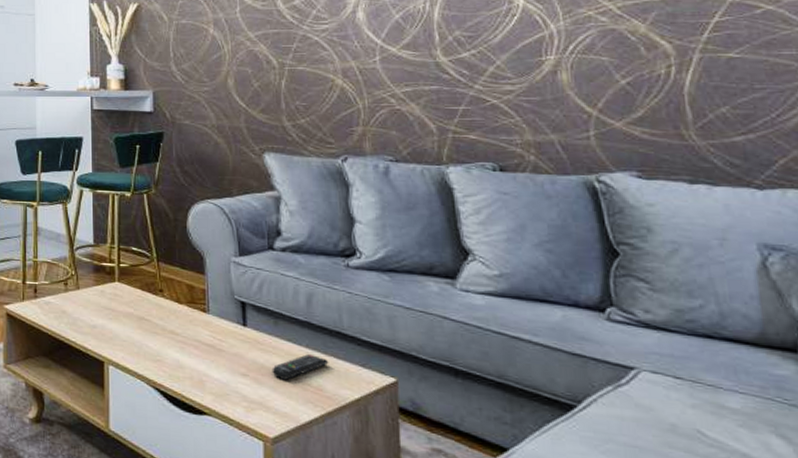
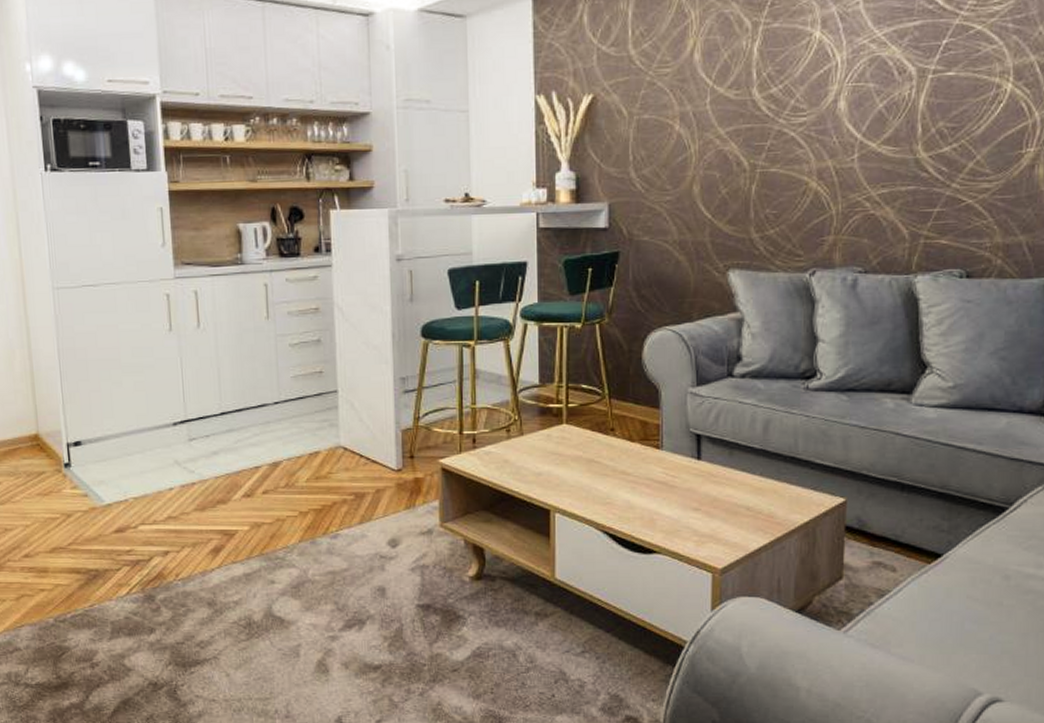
remote control: present [271,353,329,380] -> none [724,481,782,510]

